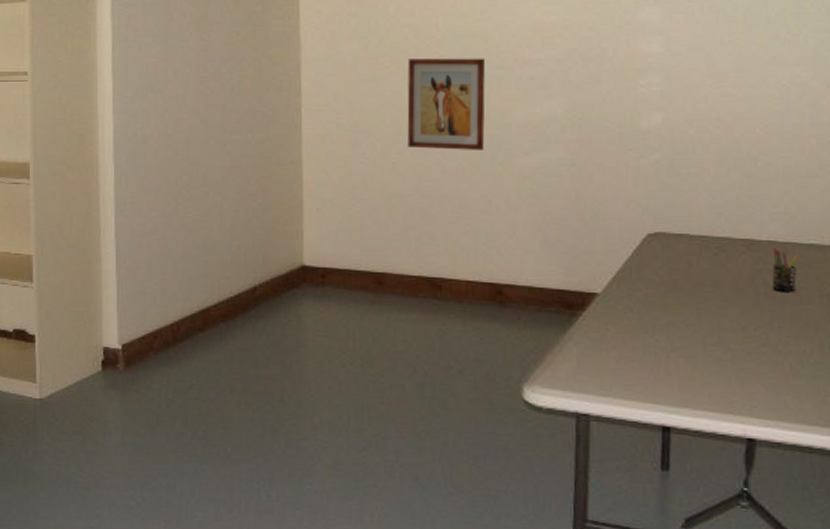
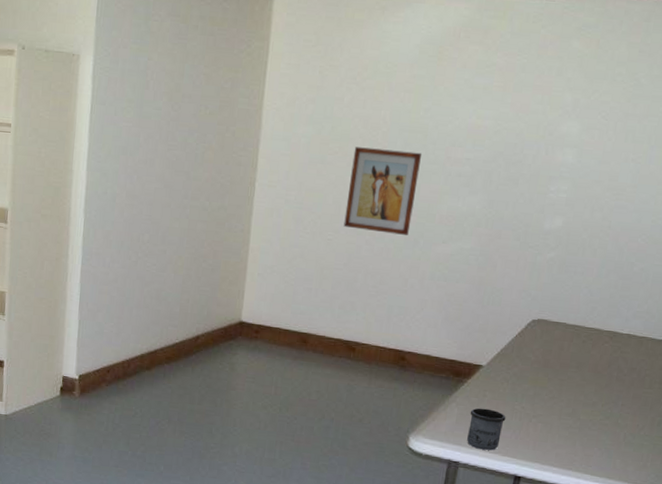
mug: none [592,345,638,397] -> present [467,408,506,451]
pen holder: present [771,247,799,292] -> none [623,340,650,378]

